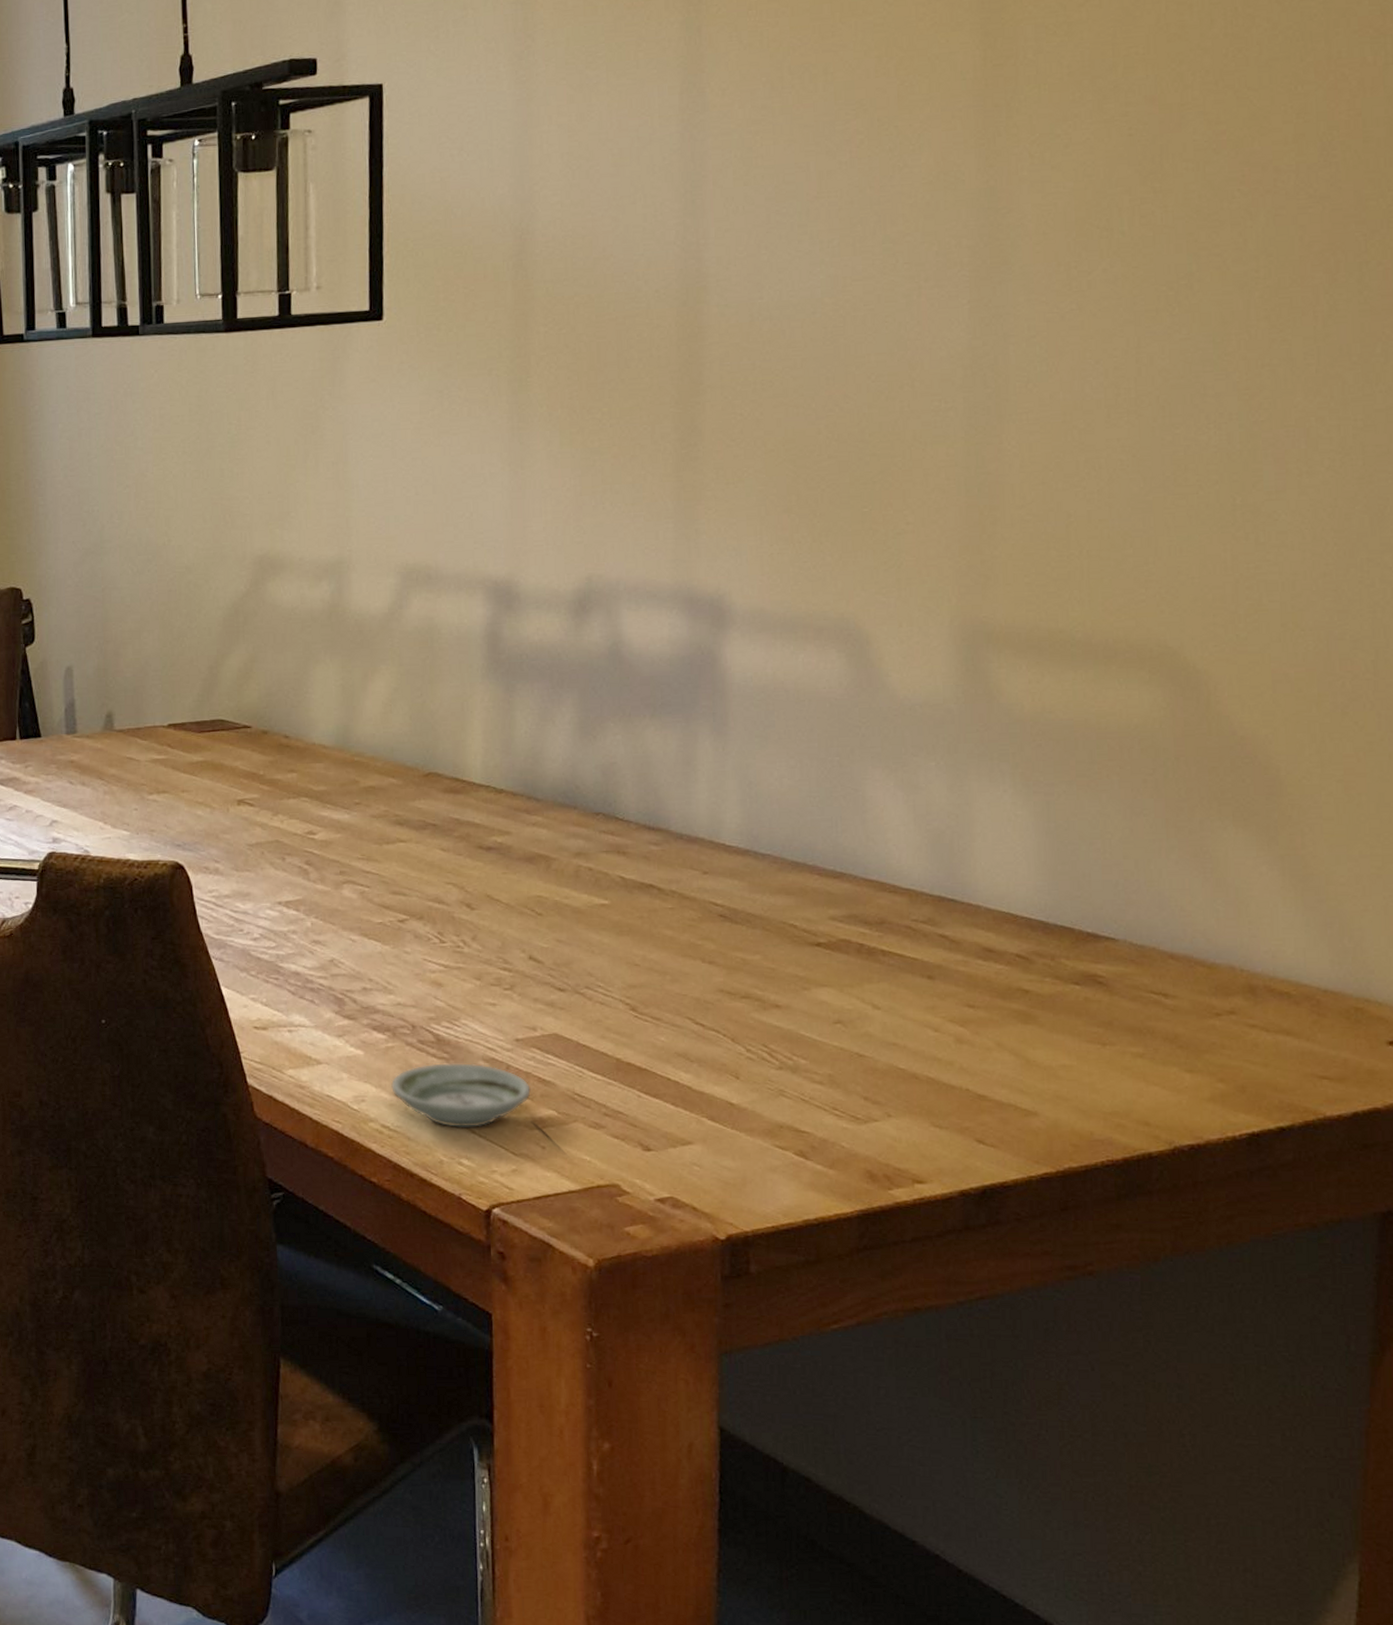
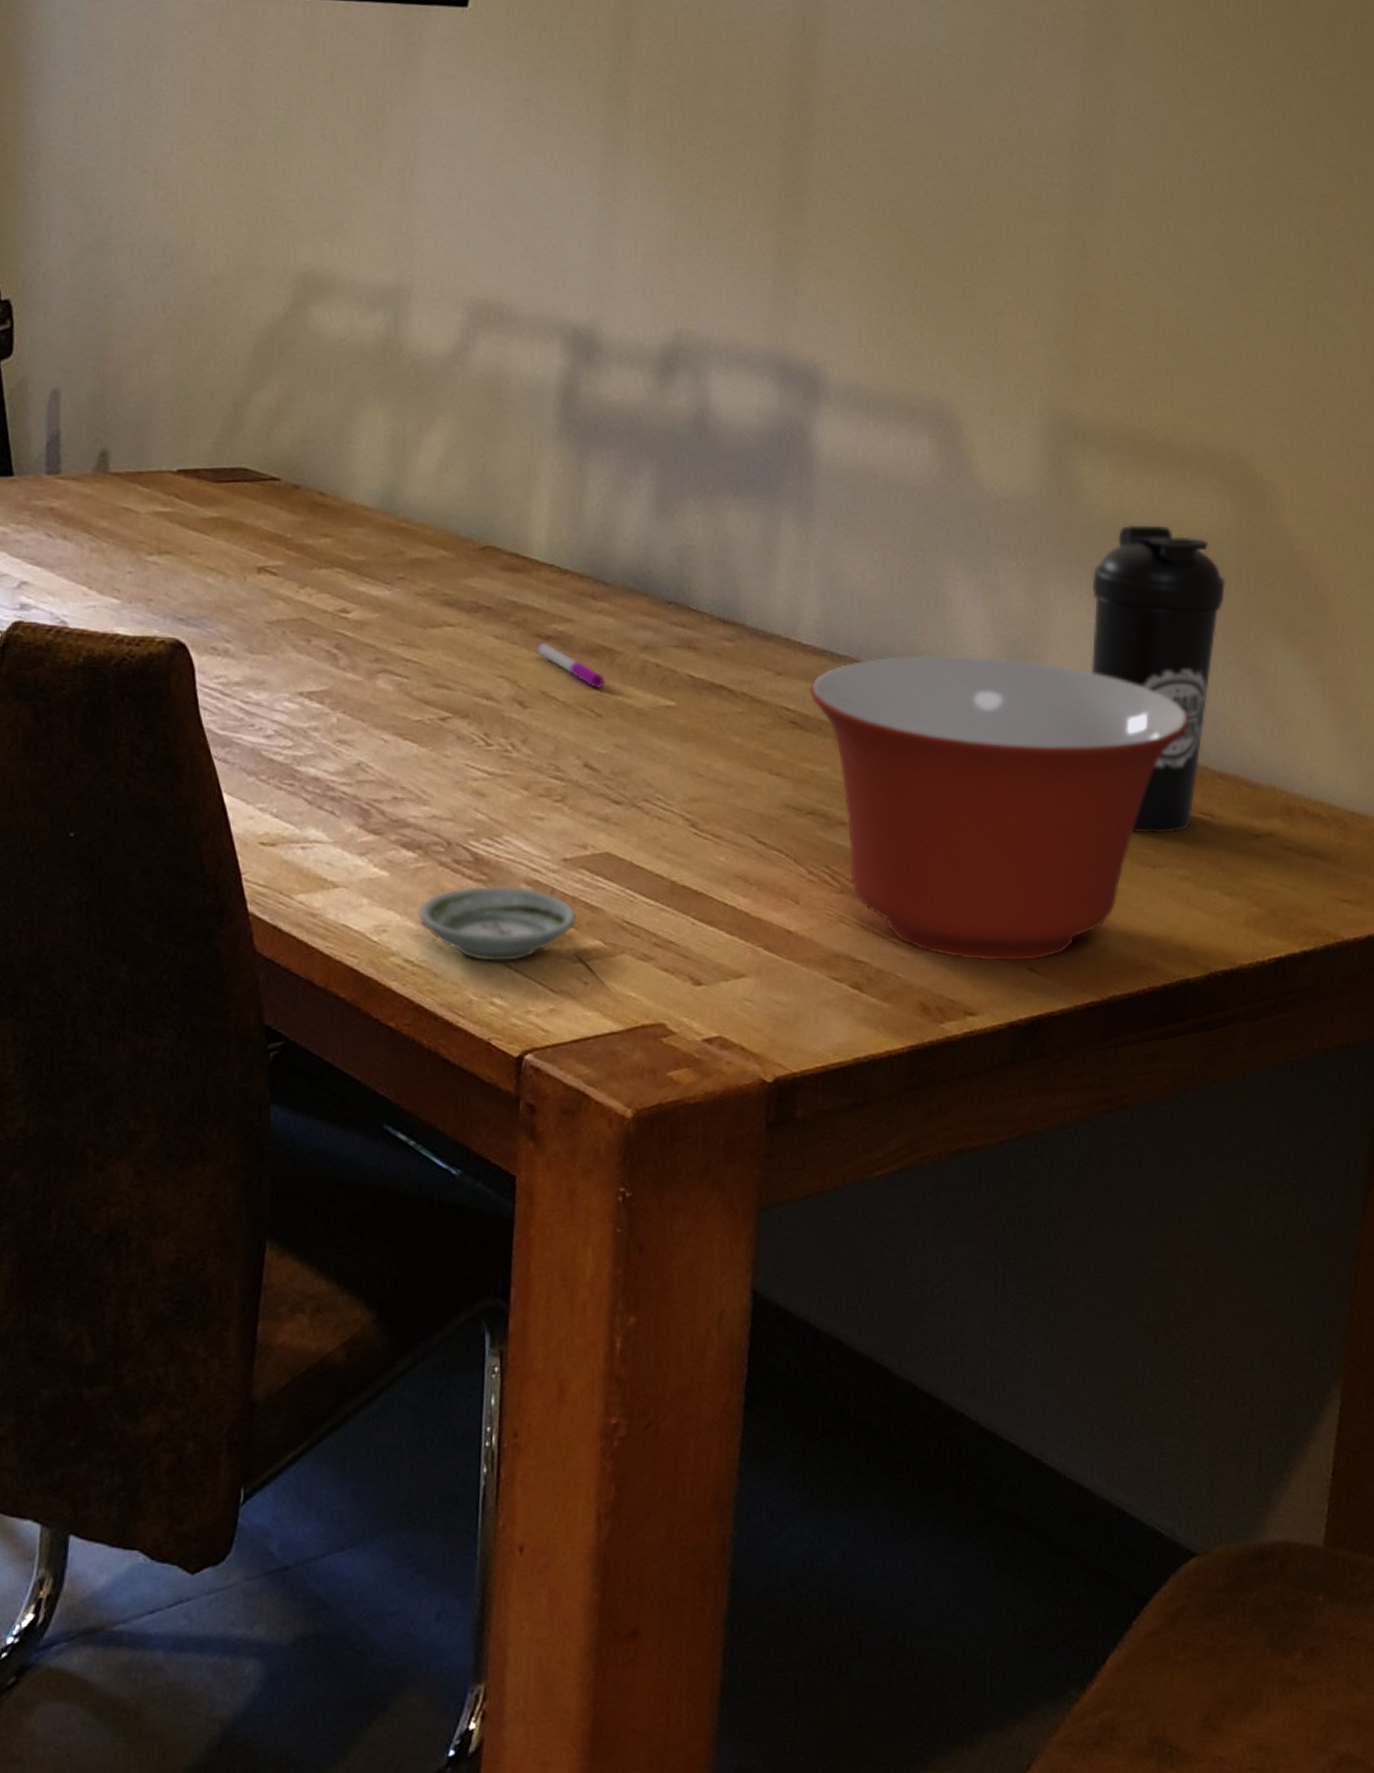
pen: none [480,852,543,891] -> present [537,642,605,688]
mixing bowl: none [735,850,1132,1133] -> present [808,655,1189,961]
water bottle: none [1016,718,1162,1013] -> present [1091,524,1226,834]

